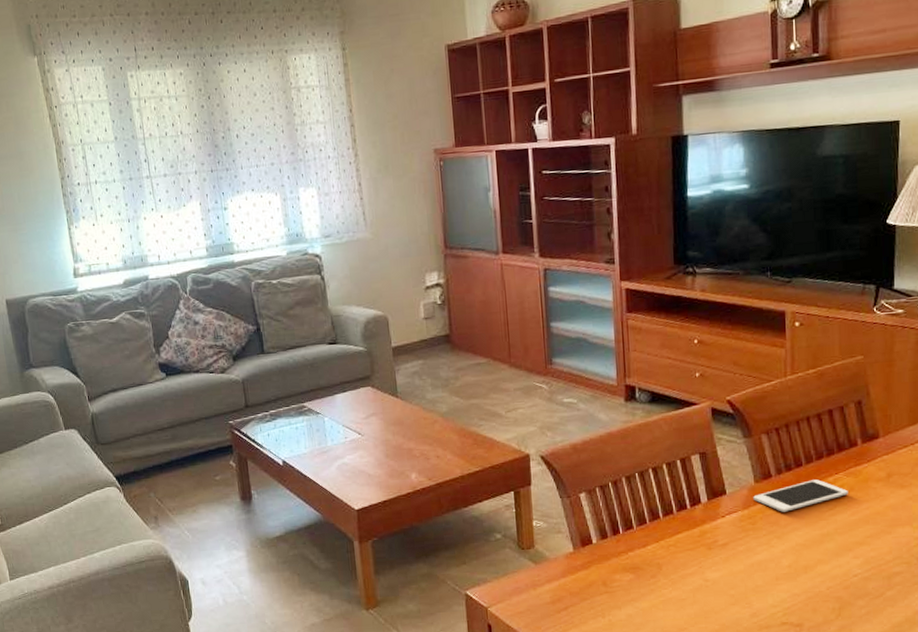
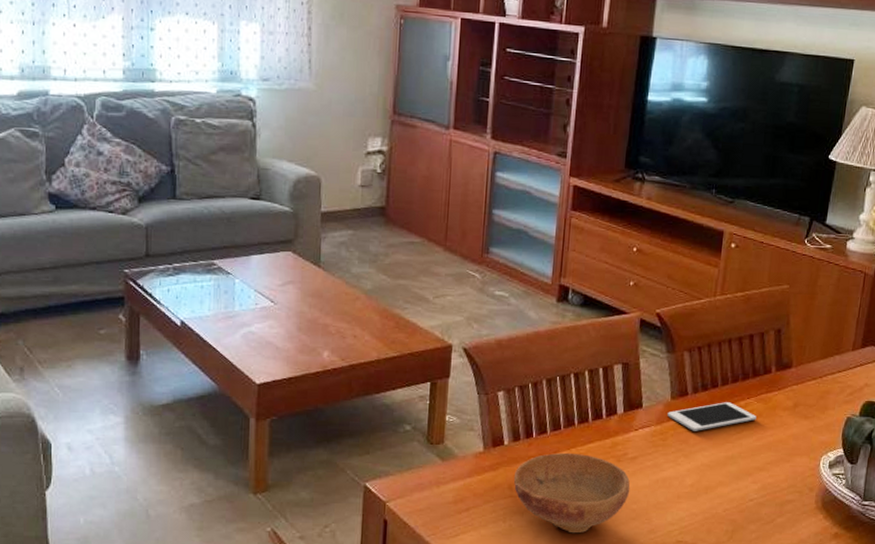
bowl: none [606,545,726,624] -> present [513,452,631,534]

